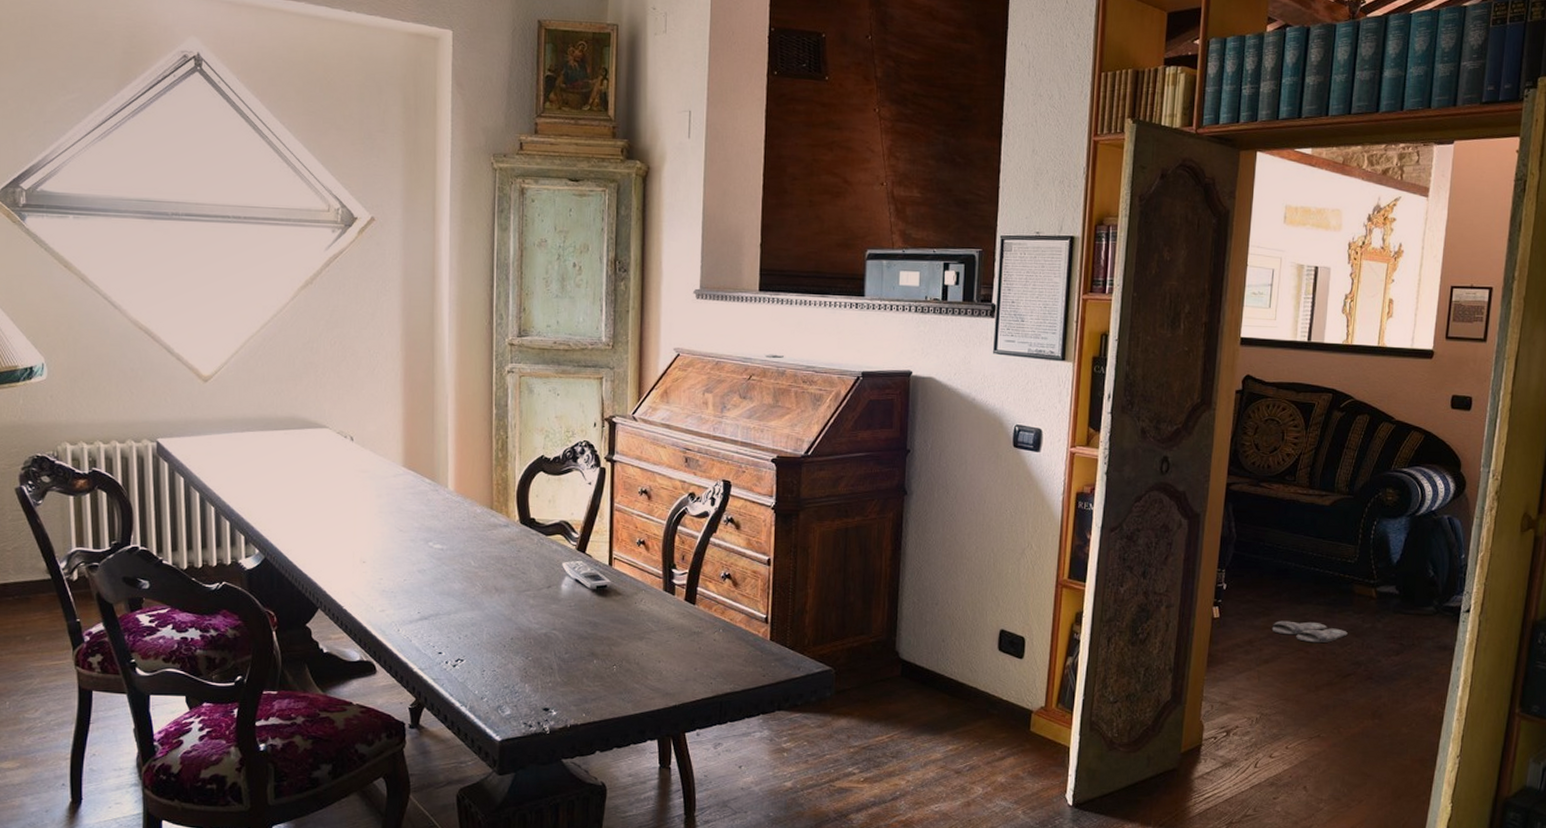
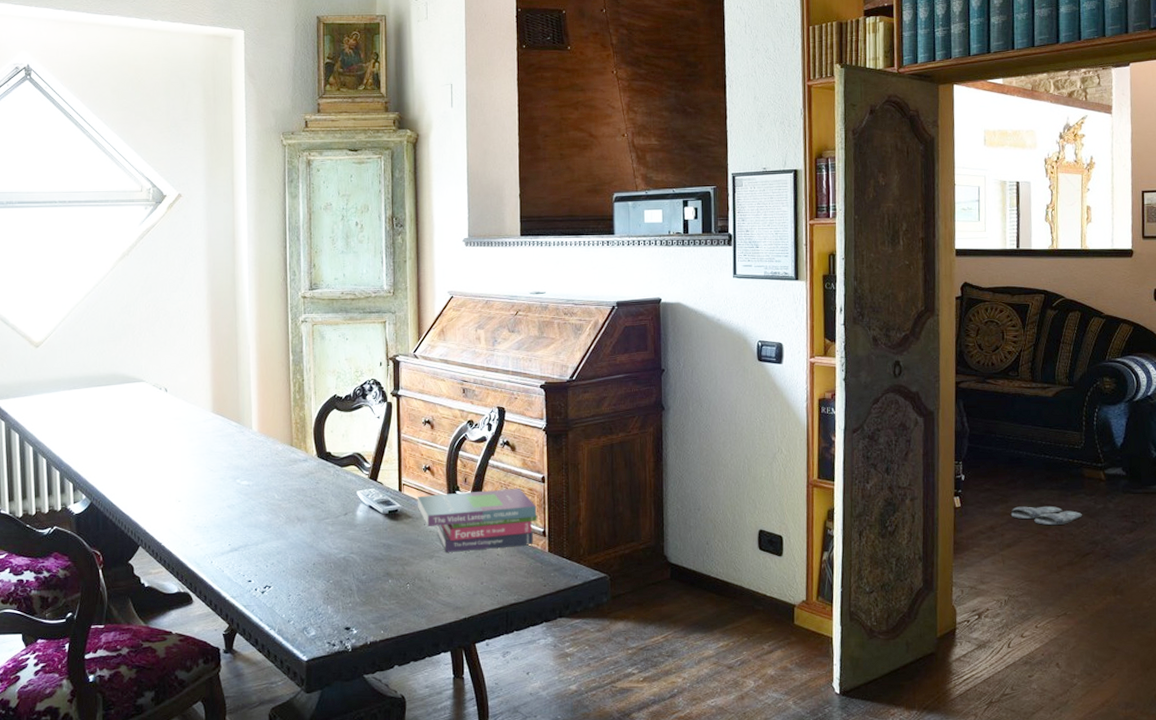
books: none [628,570,760,635] -> present [417,488,537,552]

